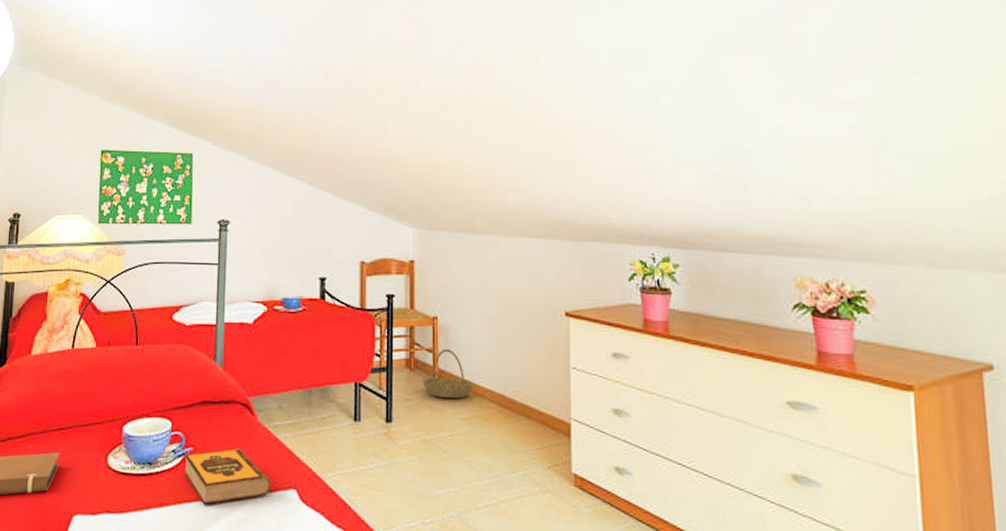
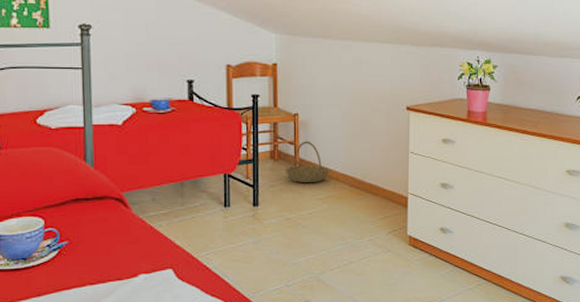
hardback book: present [184,448,272,505] -> none [60,239,149,290]

